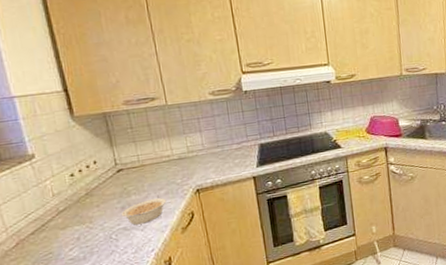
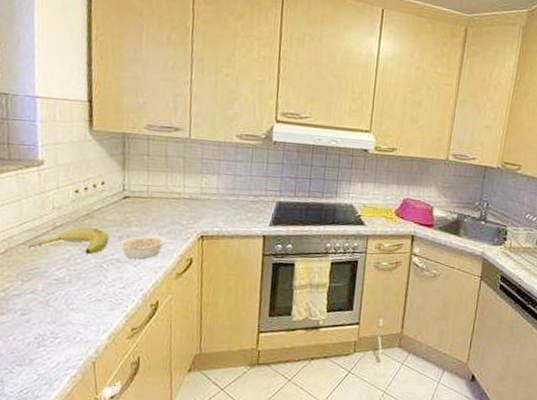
banana: none [37,204,113,236] -> present [27,227,110,255]

